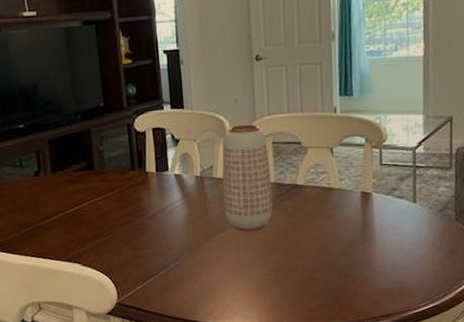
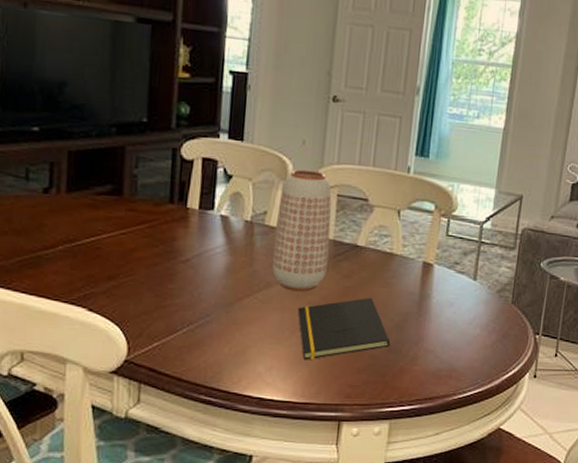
notepad: none [252,229,341,291] -> present [298,297,390,360]

